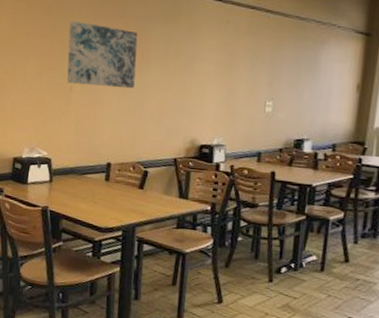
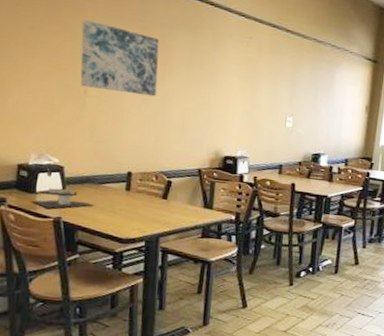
napkin holder: none [25,179,76,198] -> present [32,187,94,209]

